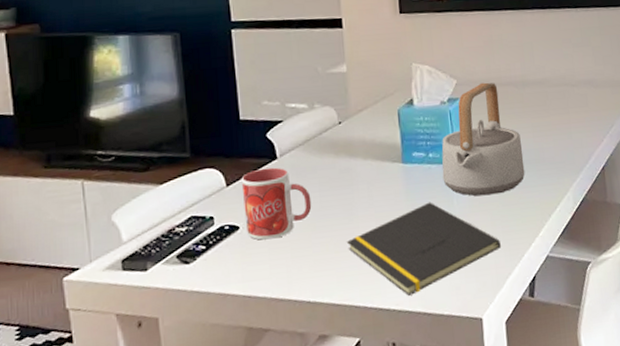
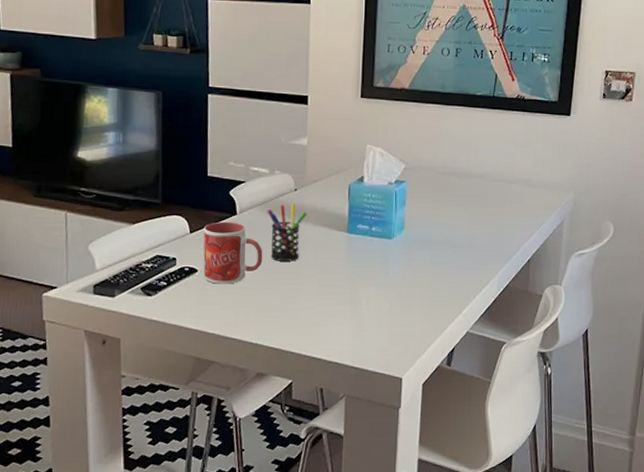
pen holder: none [310,138,356,205] -> present [267,203,308,261]
notepad: present [346,202,501,297] -> none [289,270,427,351]
teapot: present [441,82,525,196] -> none [382,169,458,271]

